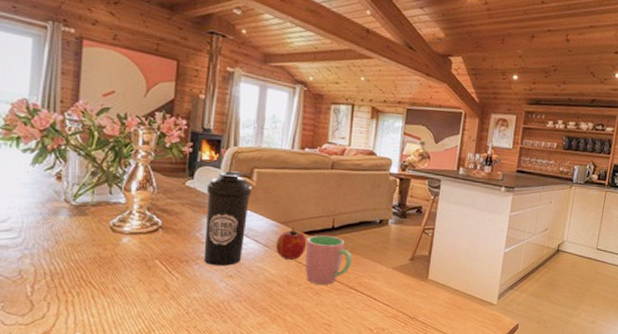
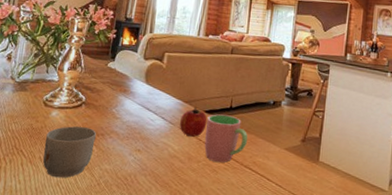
mug: none [117,253,179,309] -> present [42,126,96,178]
water bottle: present [203,171,252,266] -> none [116,54,162,141]

